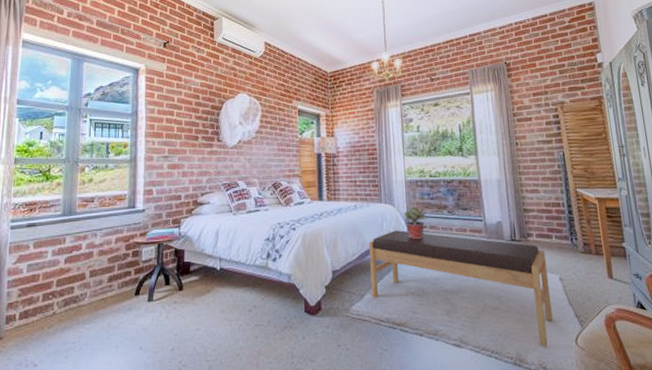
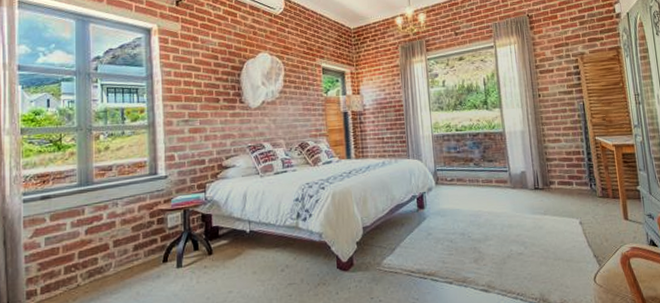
bench: present [369,230,553,347] -> none [398,184,573,287]
potted plant: present [403,206,428,239] -> none [431,160,455,192]

